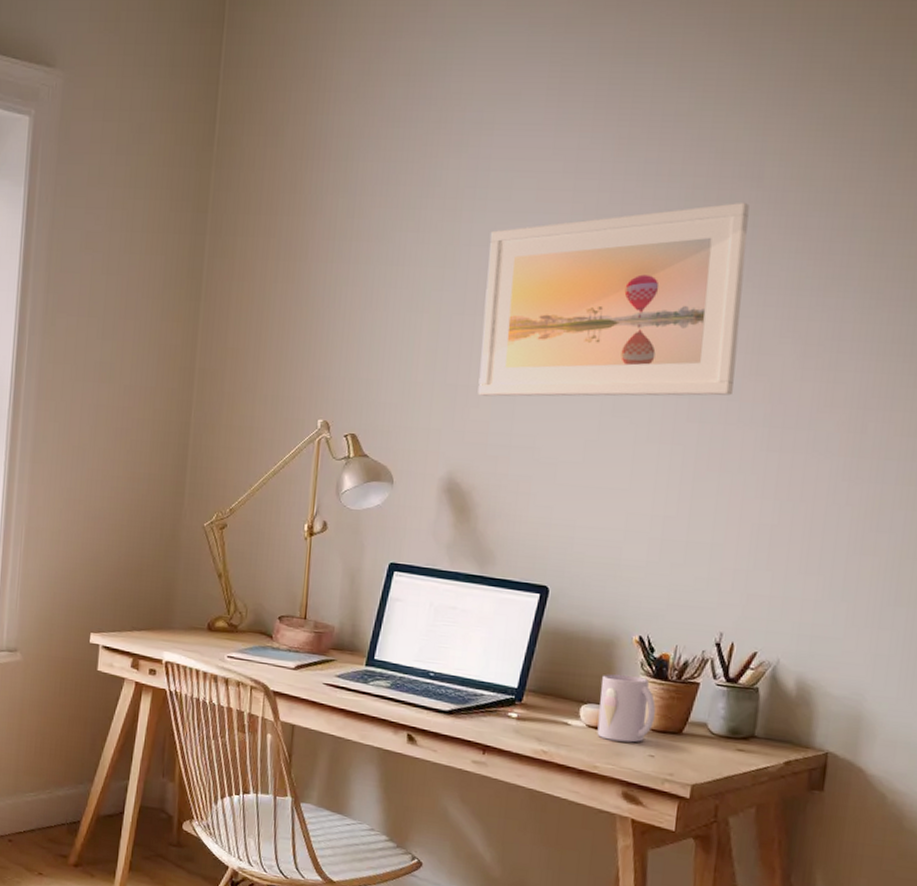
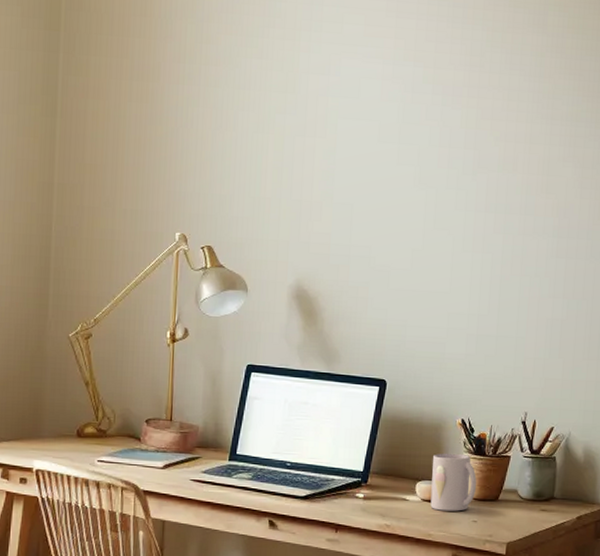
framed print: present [478,202,750,397] -> none [320,45,537,211]

